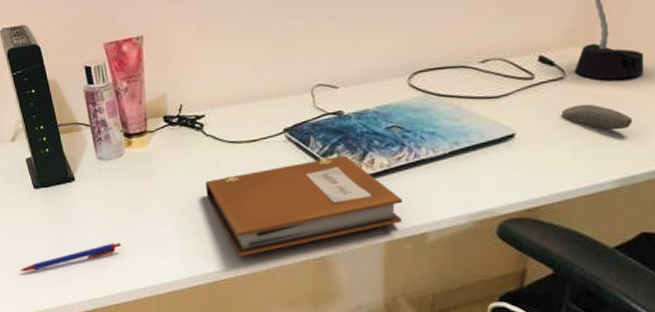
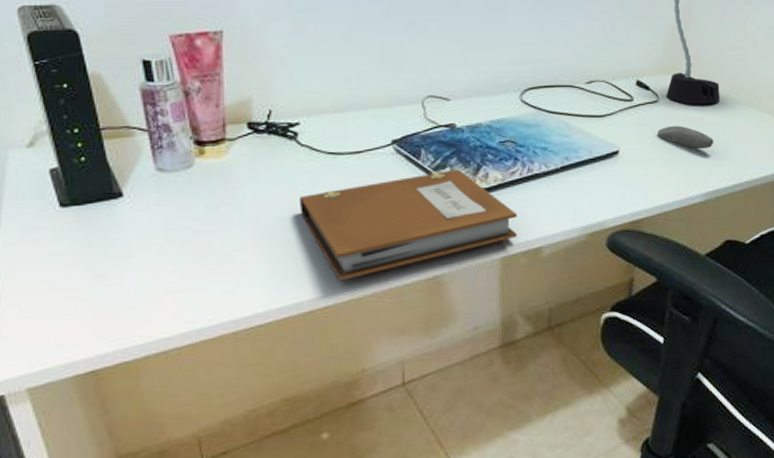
pen: present [20,242,121,271] -> none [32,271,186,315]

